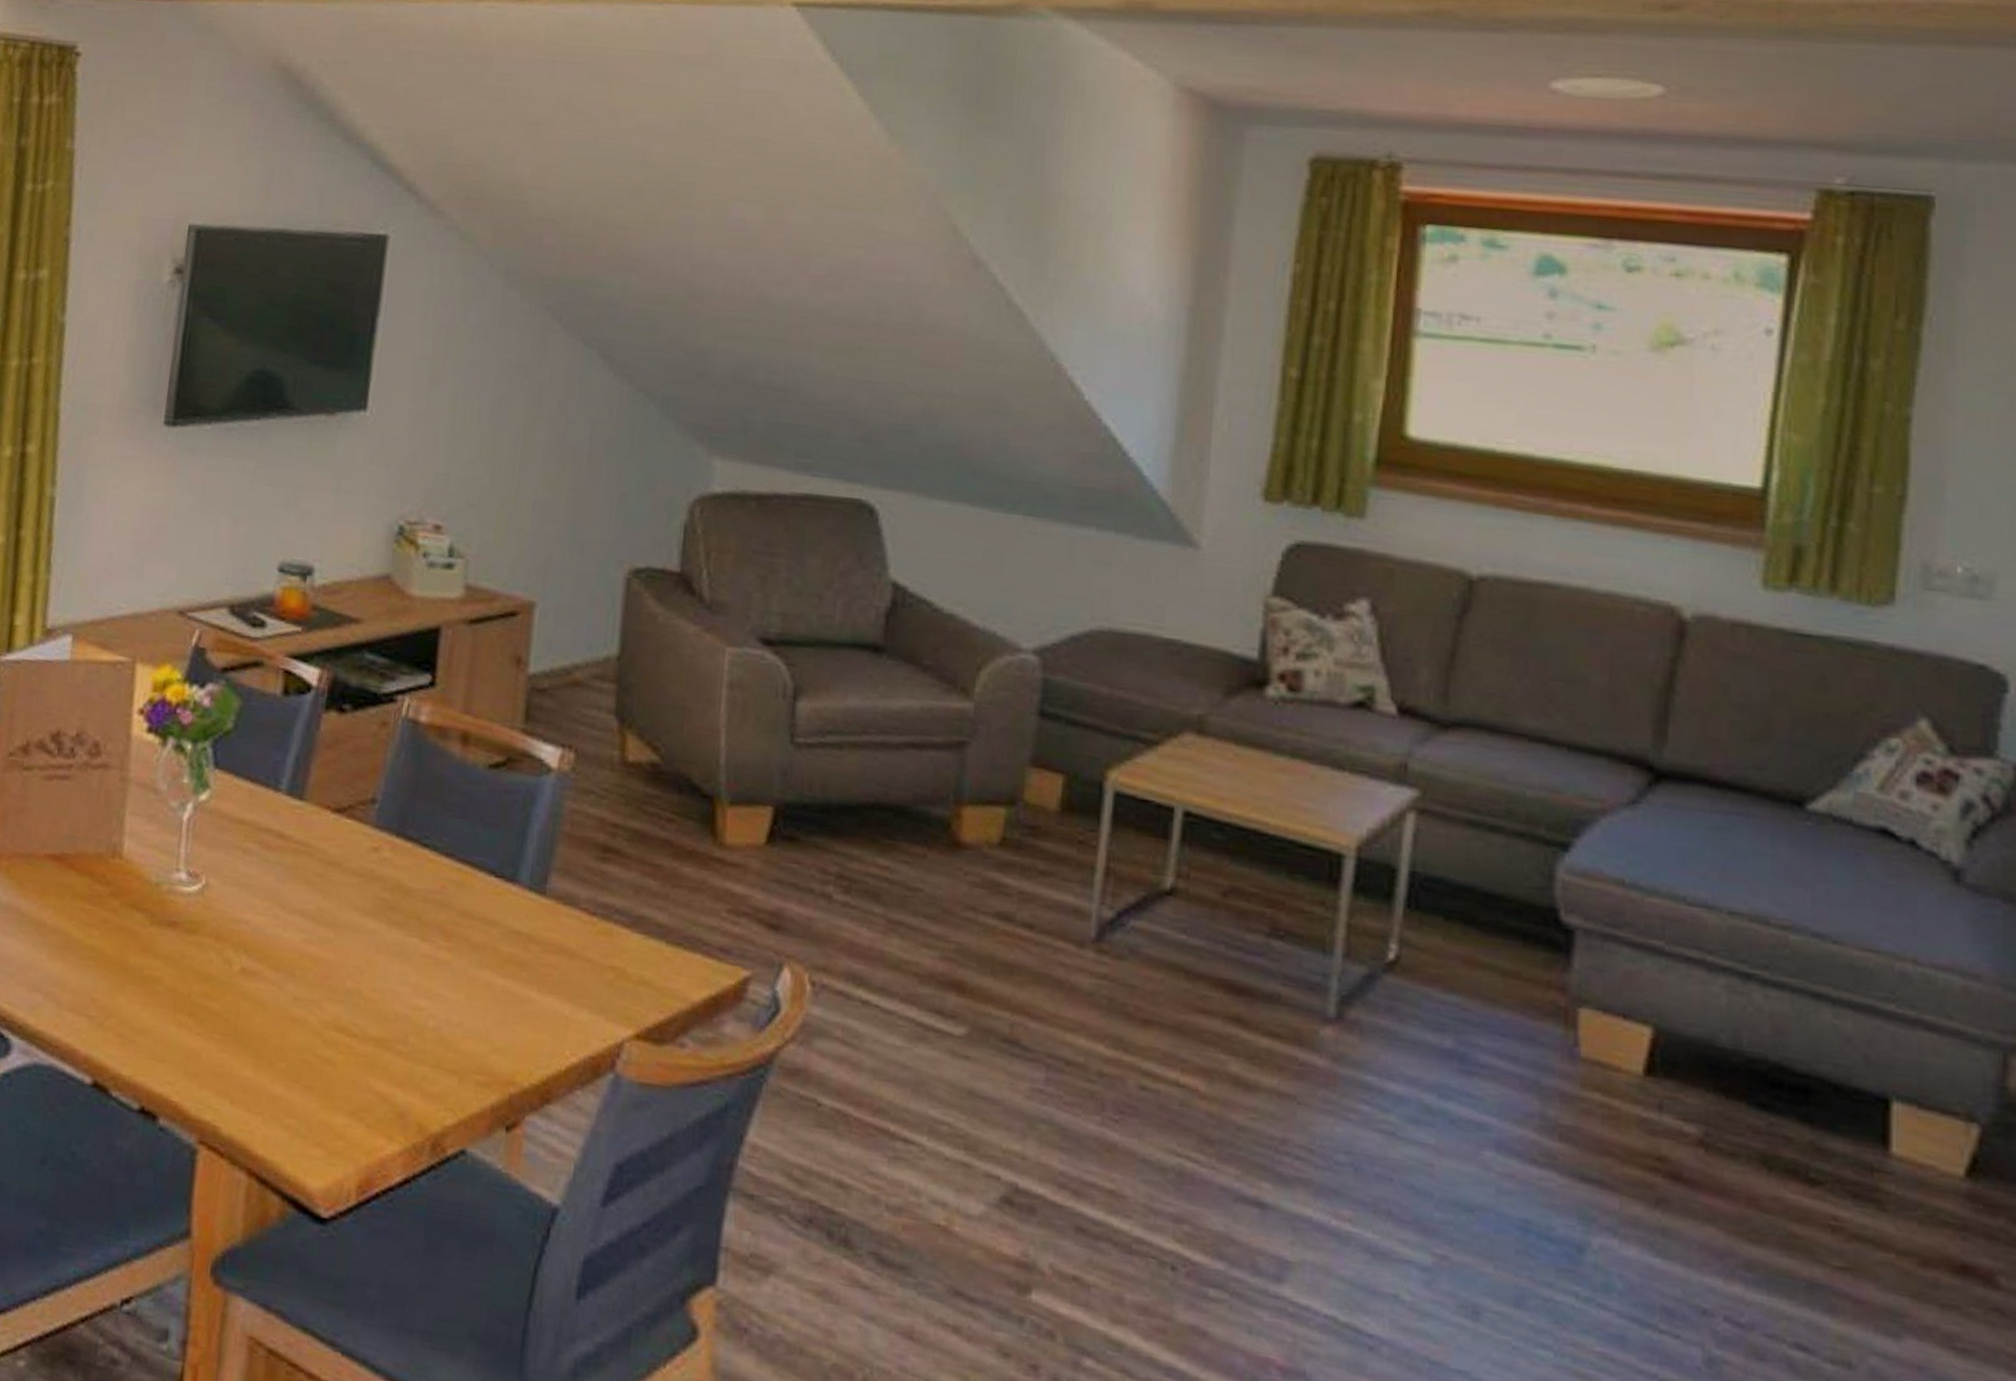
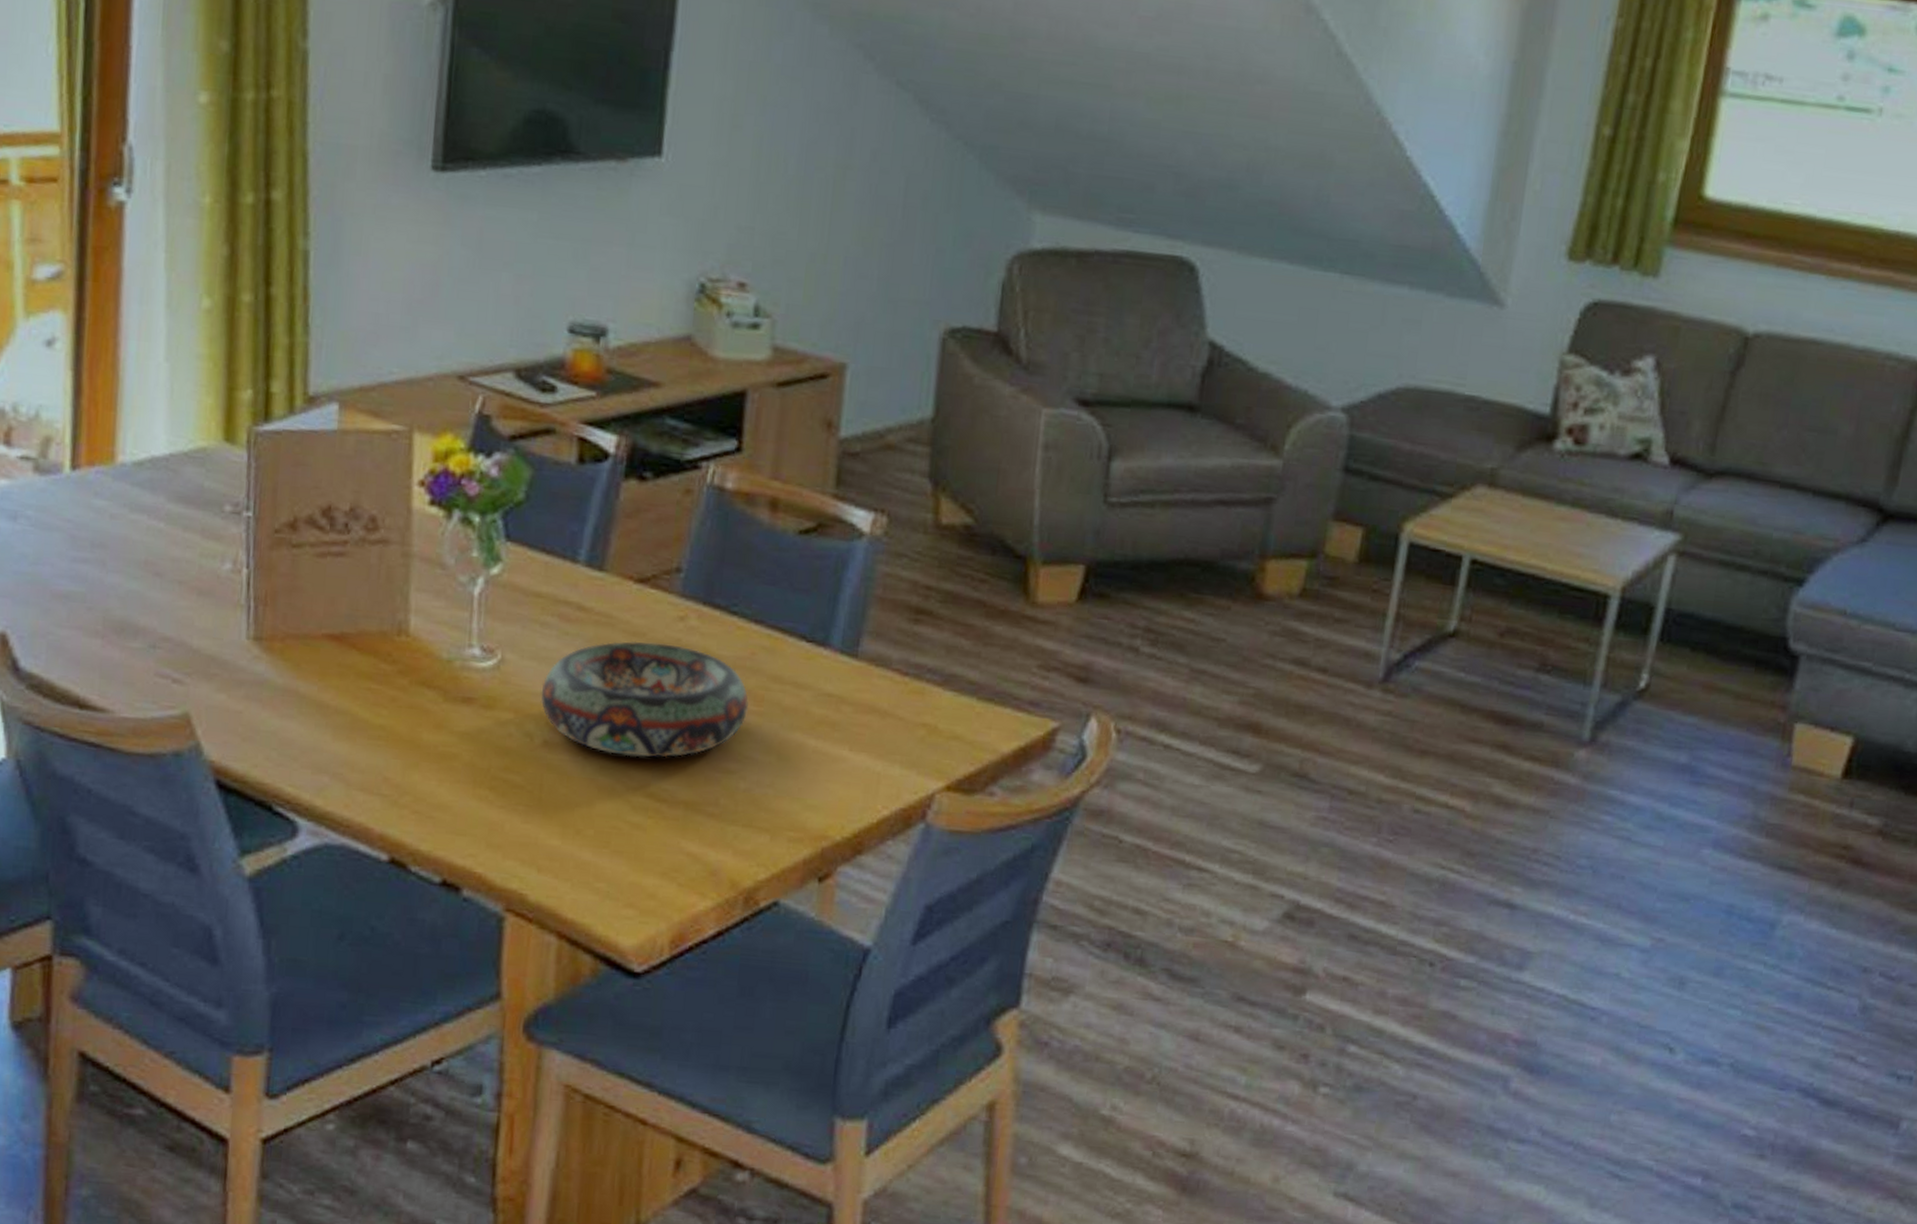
decorative bowl: none [241,870,439,991] -> present [541,641,749,758]

